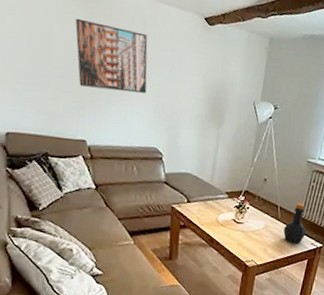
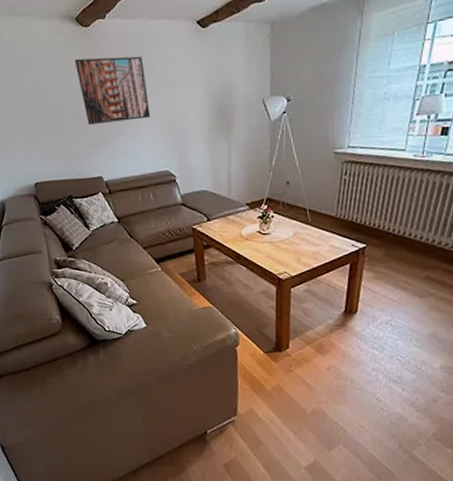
bottle: present [283,202,307,244] -> none [317,201,345,248]

